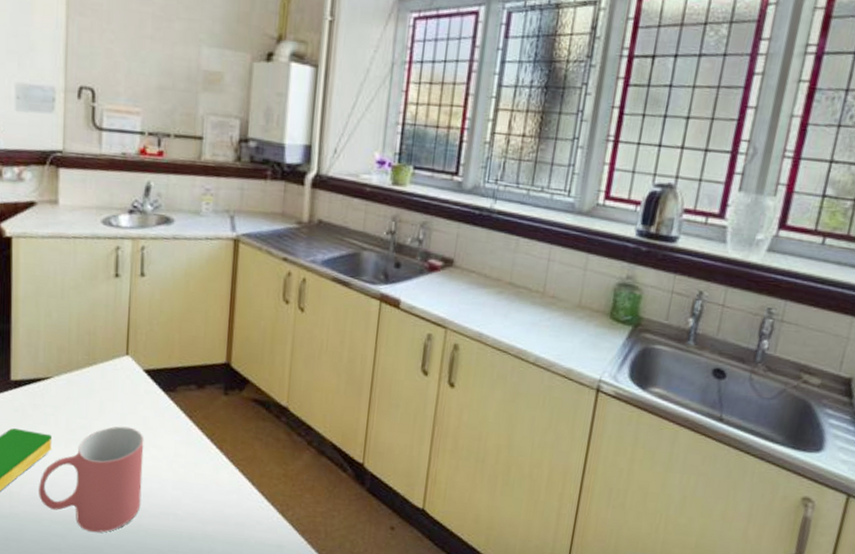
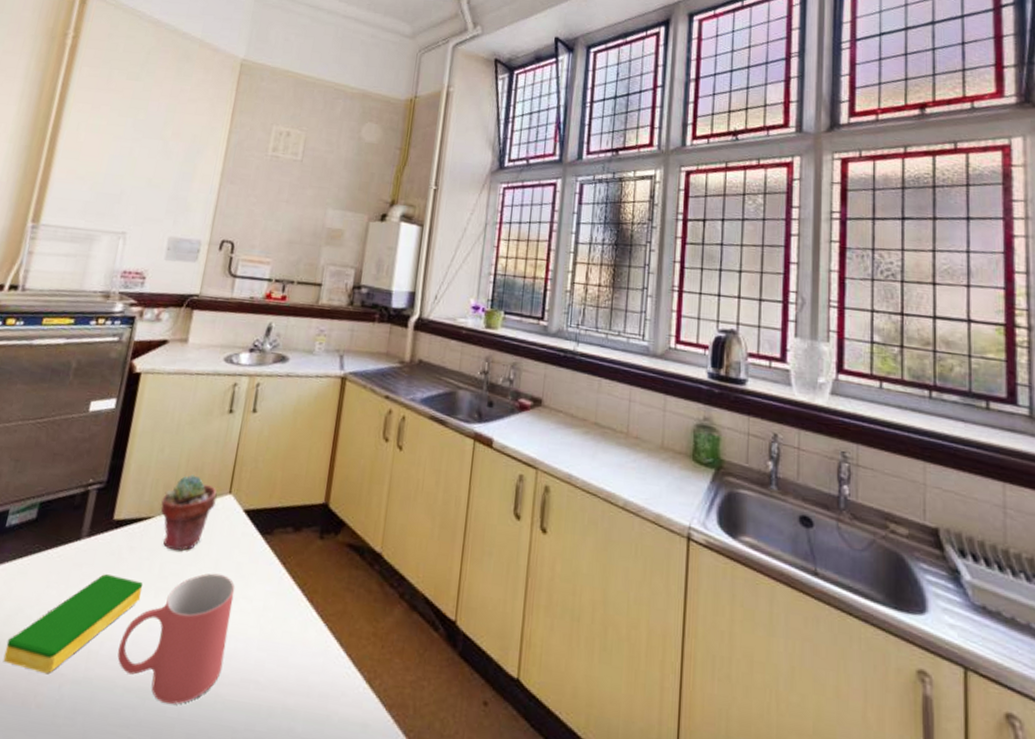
potted succulent: none [57,337,114,408] -> present [160,474,217,551]

